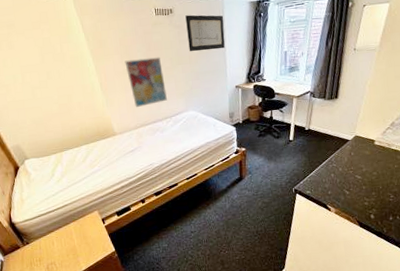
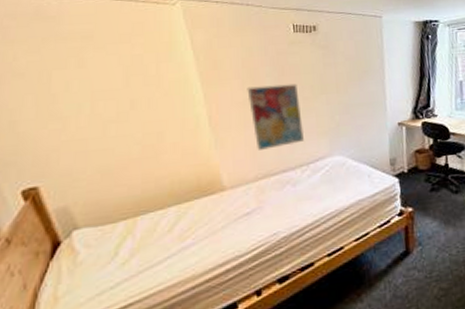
wall art: present [185,15,225,52] -> none [333,33,384,79]

